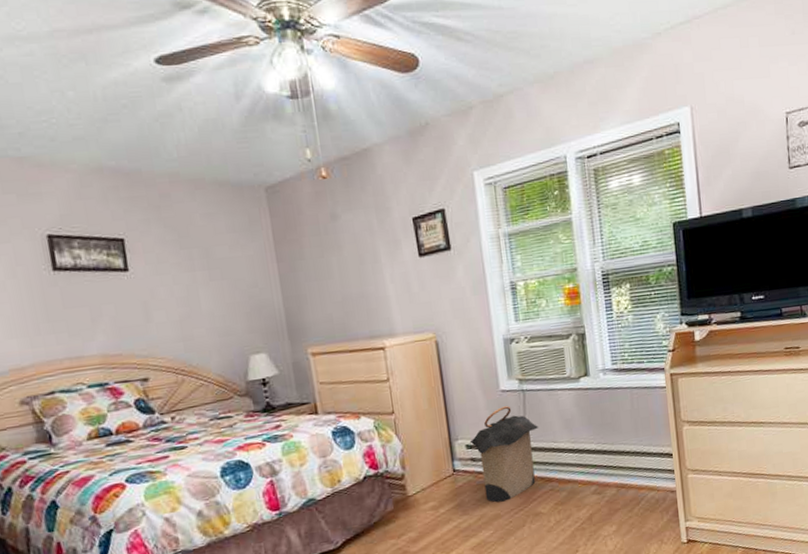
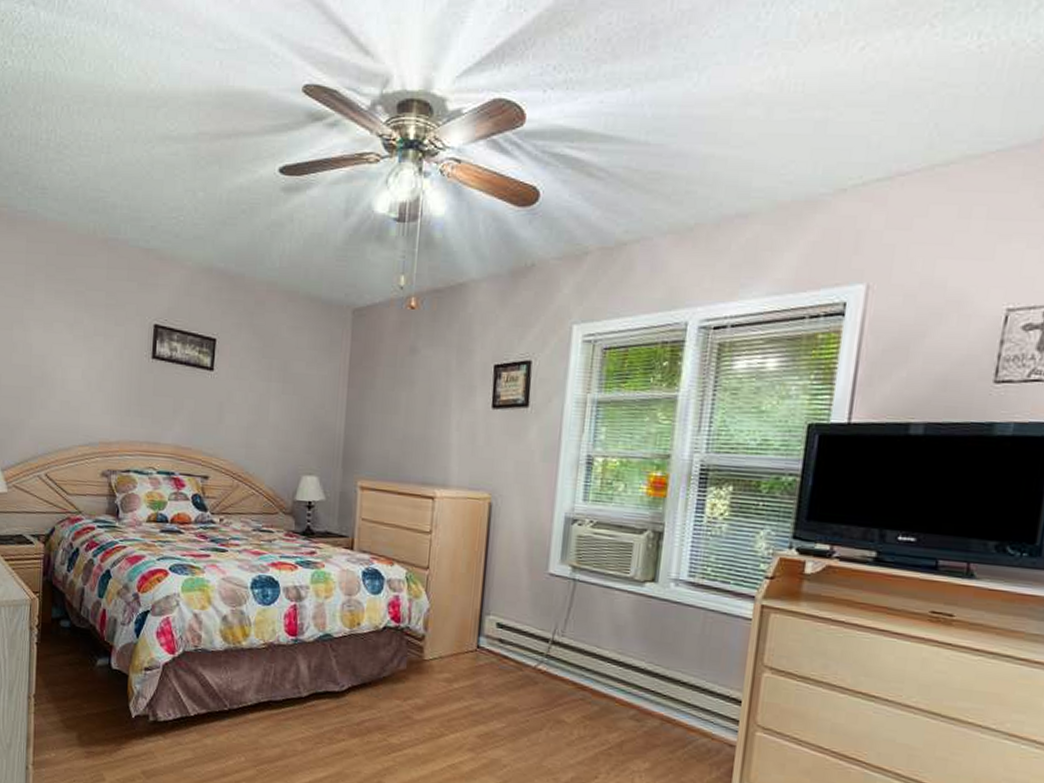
laundry hamper: present [469,406,539,503] -> none [502,591,584,697]

